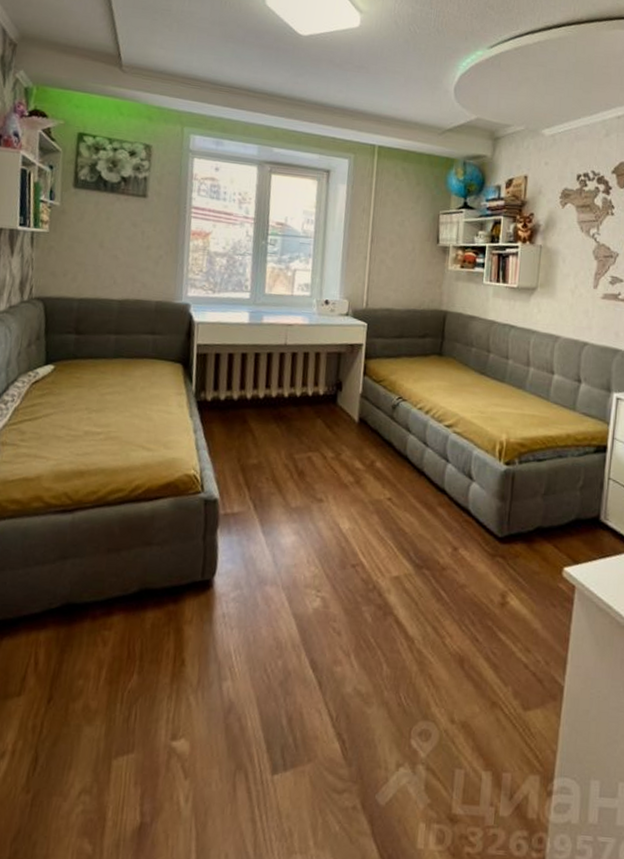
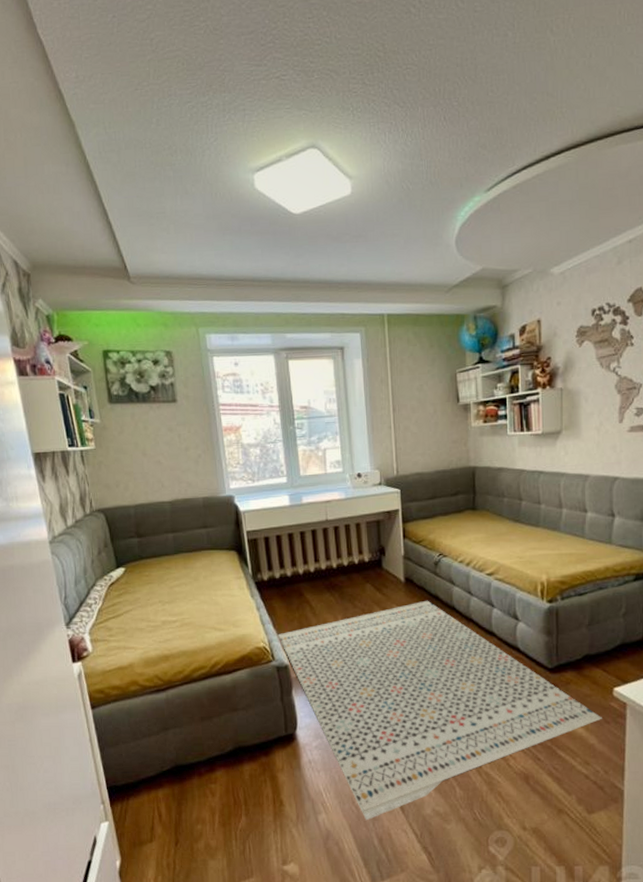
rug: none [211,445,549,694] -> present [277,600,602,821]

